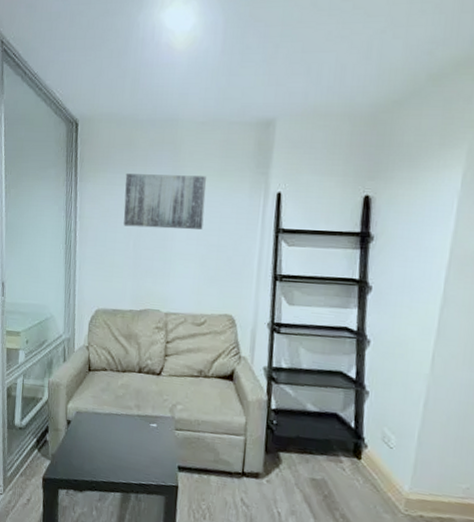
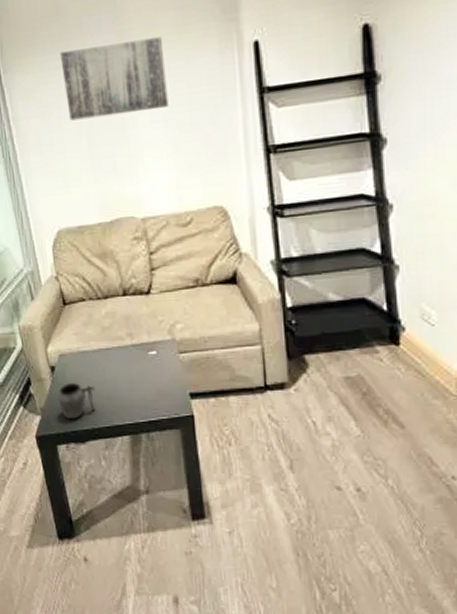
mug: none [67,436,100,470] -> present [57,382,96,420]

